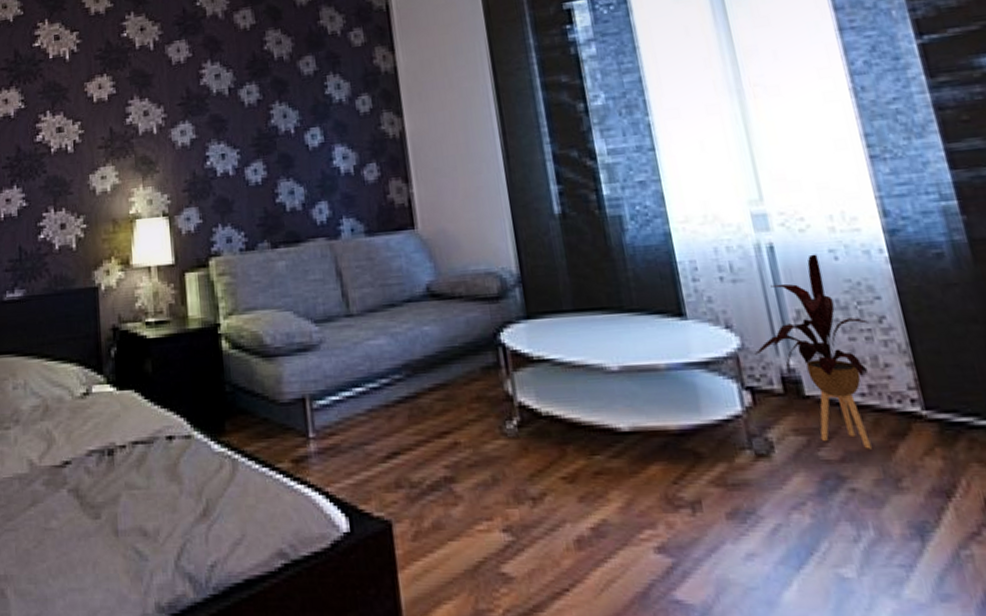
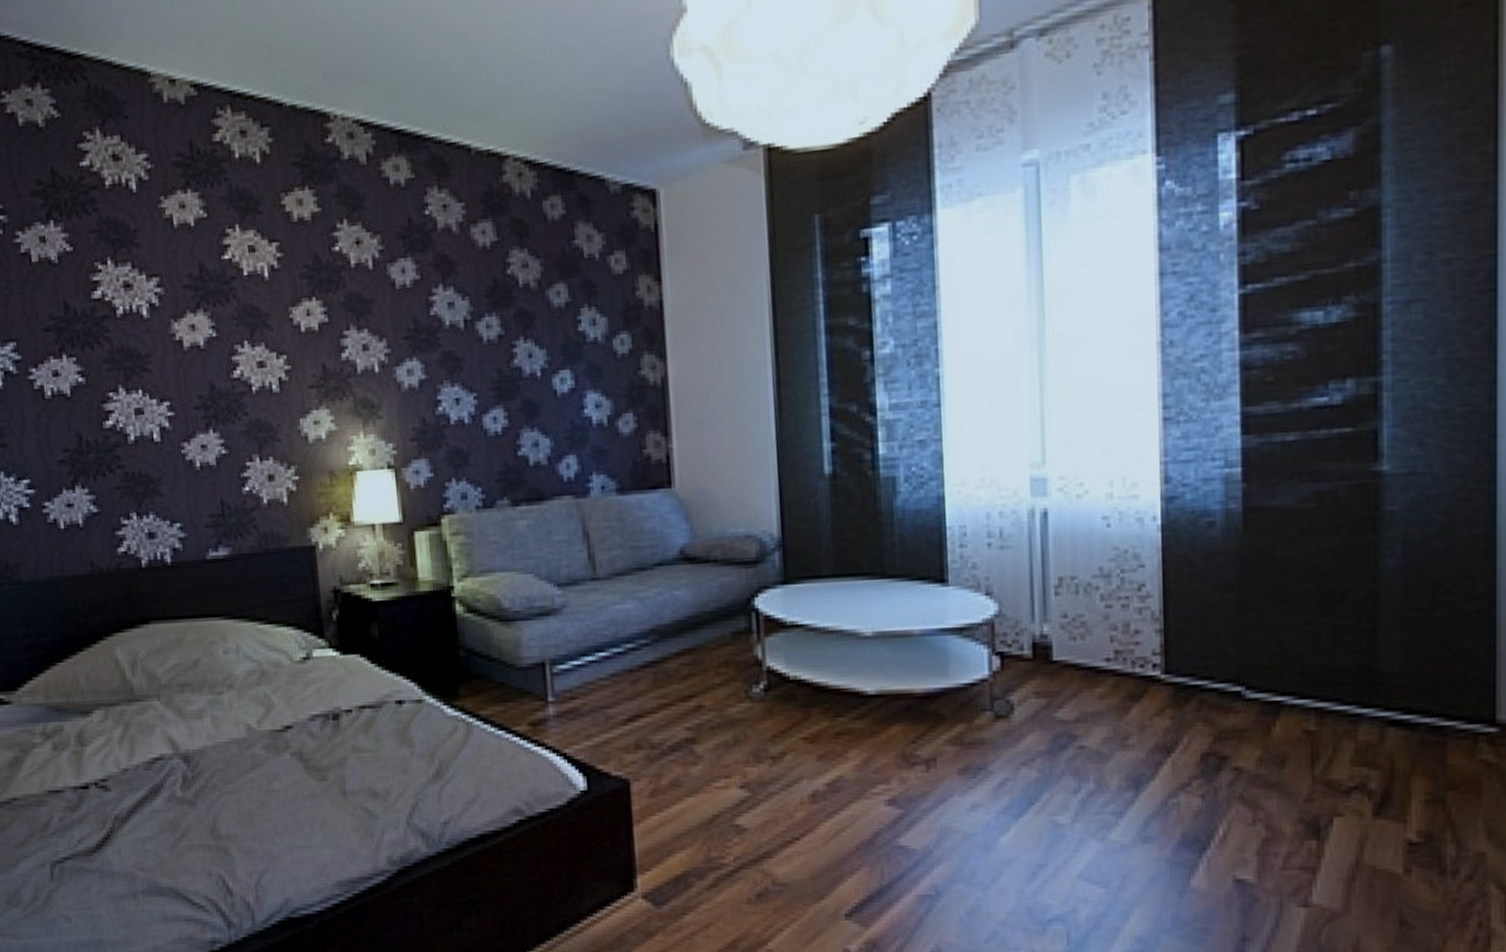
house plant: present [753,254,872,449] -> none [1009,520,1127,711]

